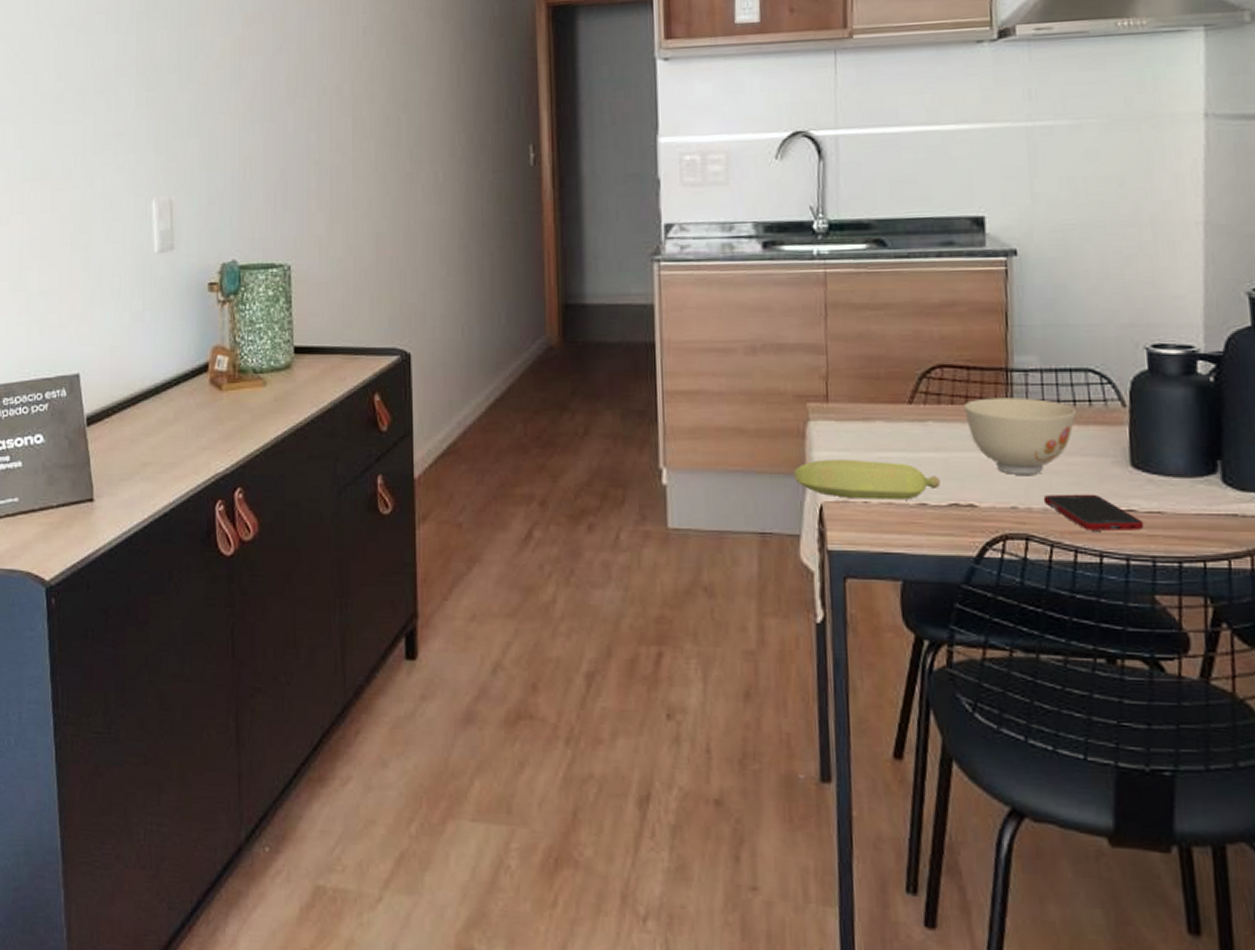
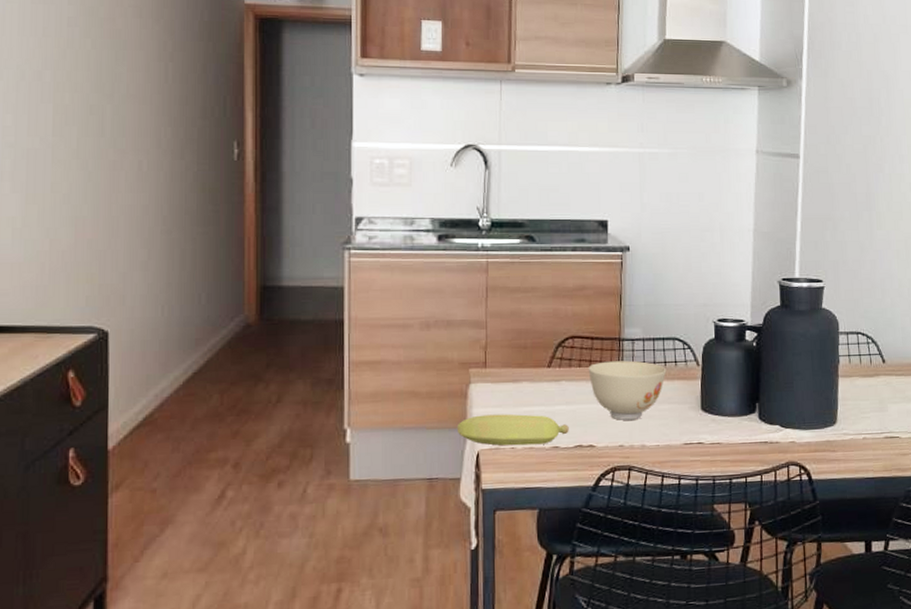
cell phone: present [1043,494,1145,531] -> none [641,432,709,460]

